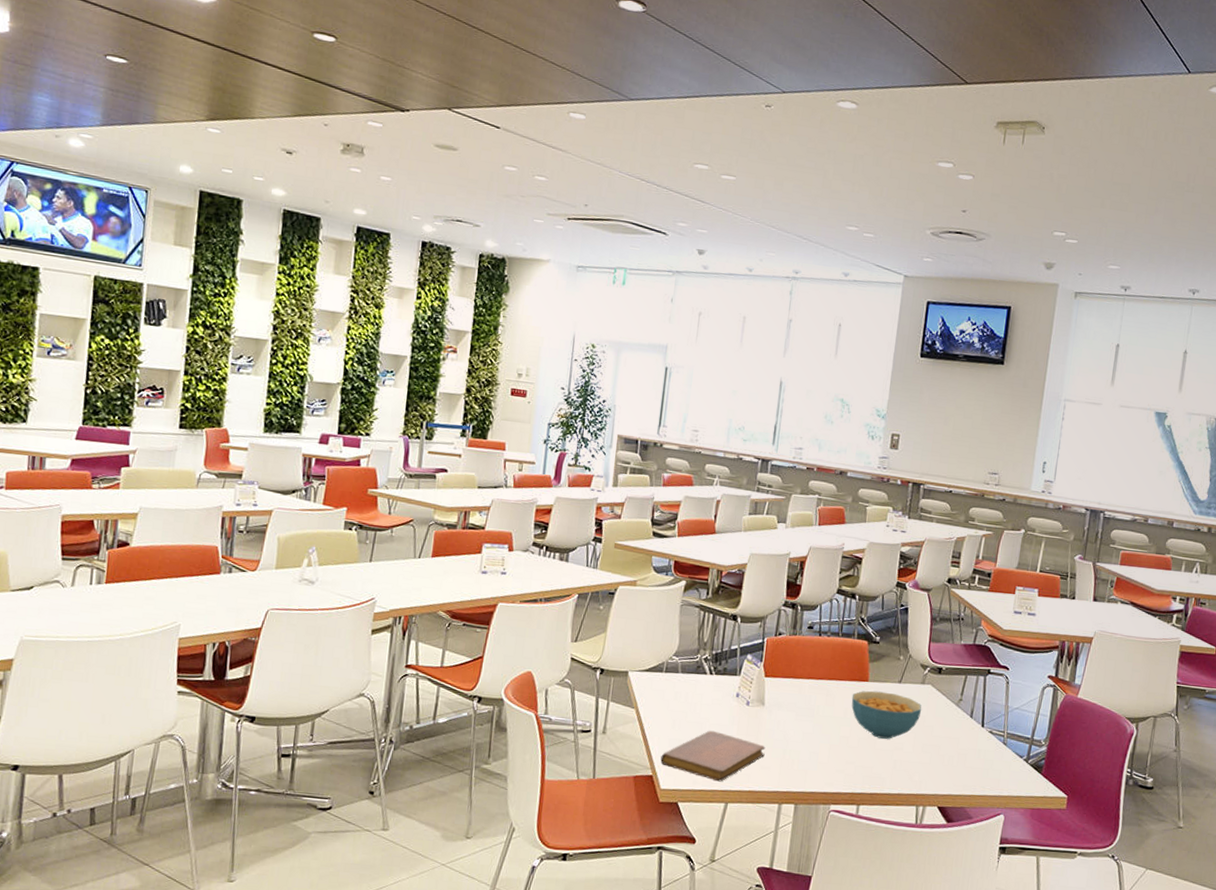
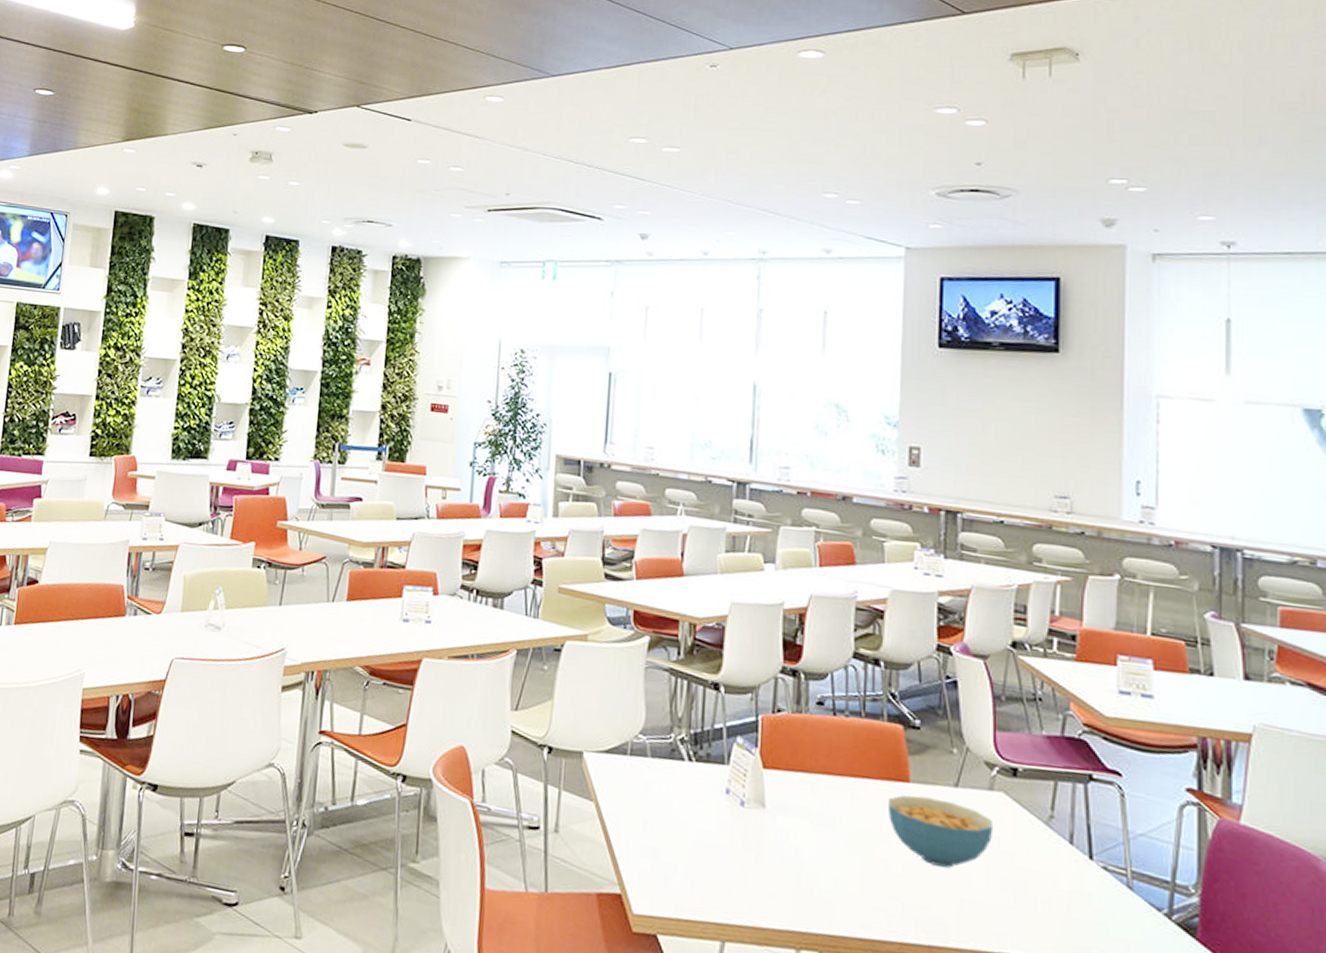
notebook: present [660,730,766,782] -> none [630,837,771,911]

